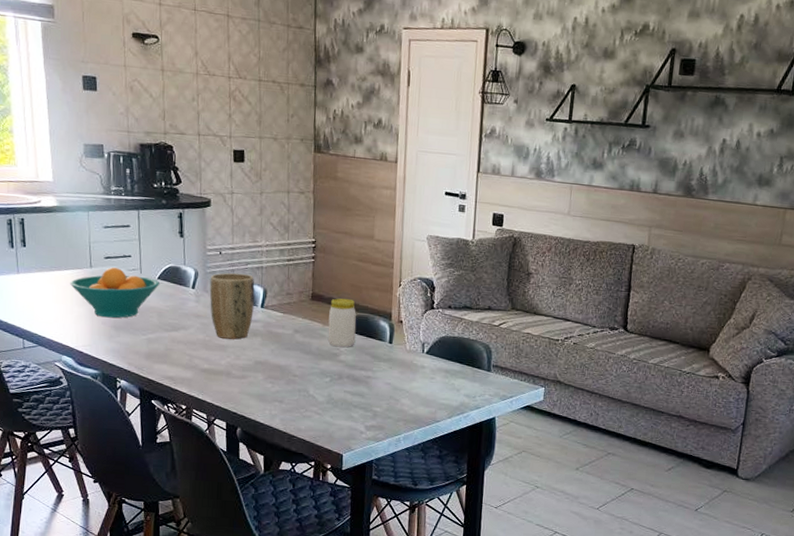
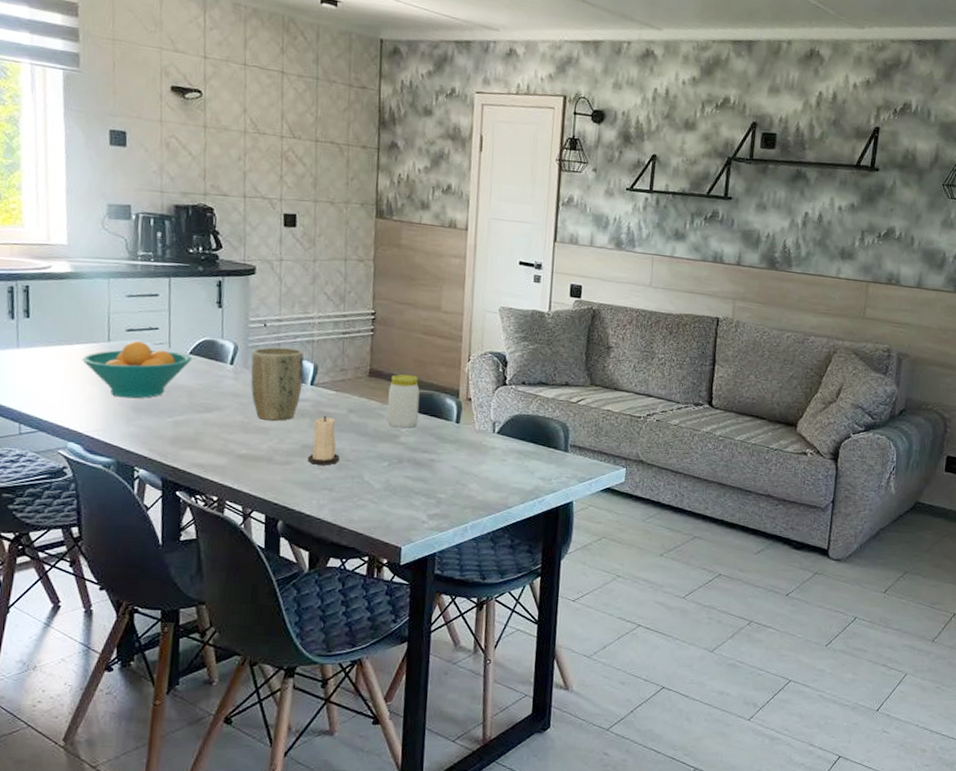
candle: none [261,335,288,380] -> present [308,415,340,465]

